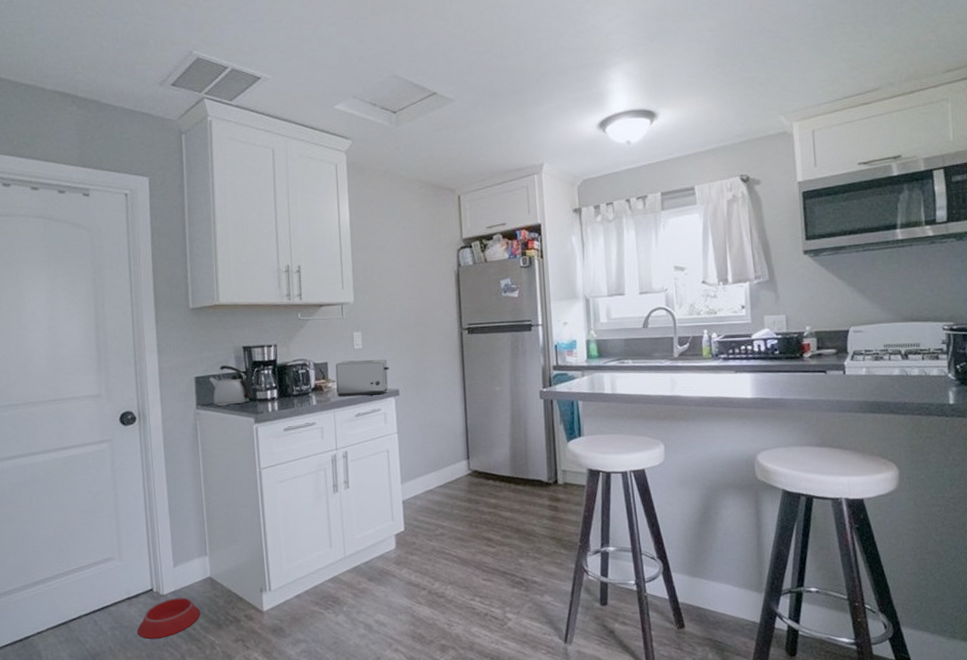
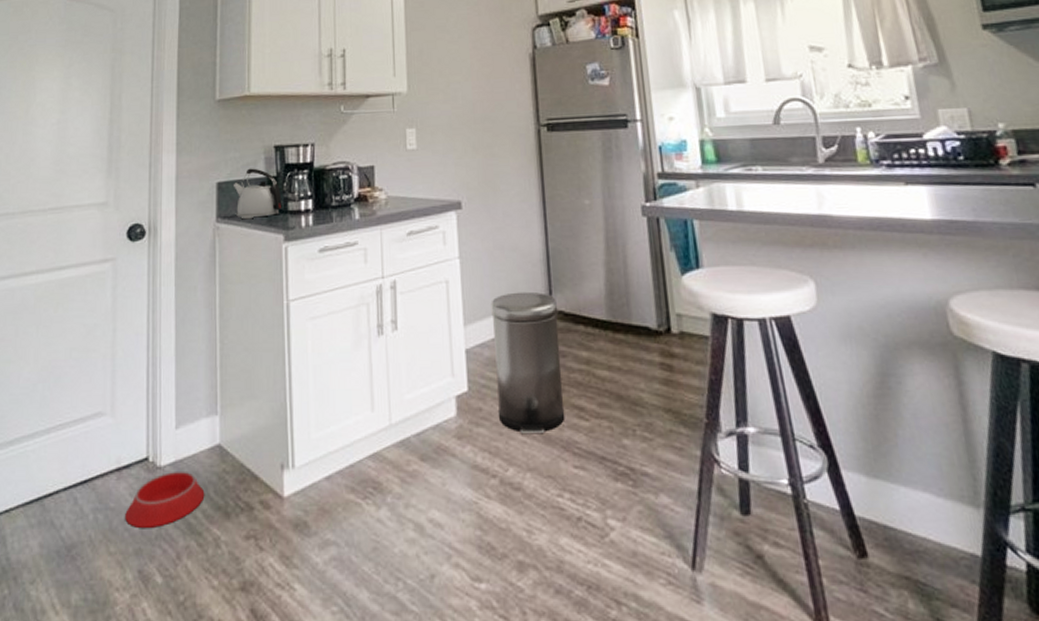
toaster: present [335,359,389,397] -> none [383,162,449,210]
pedal bin: none [422,457,478,559] -> present [491,291,565,435]

